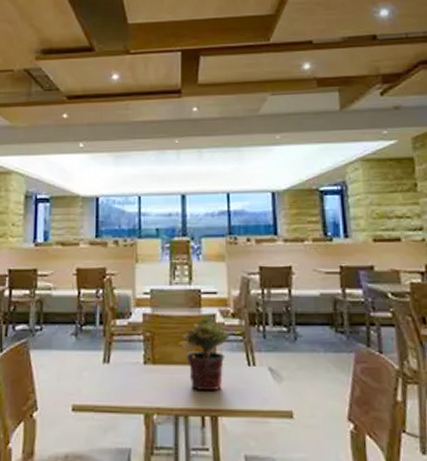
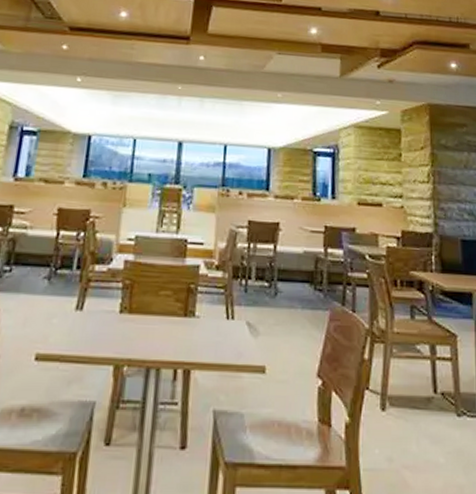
potted plant: present [180,318,231,391] -> none [160,268,213,344]

